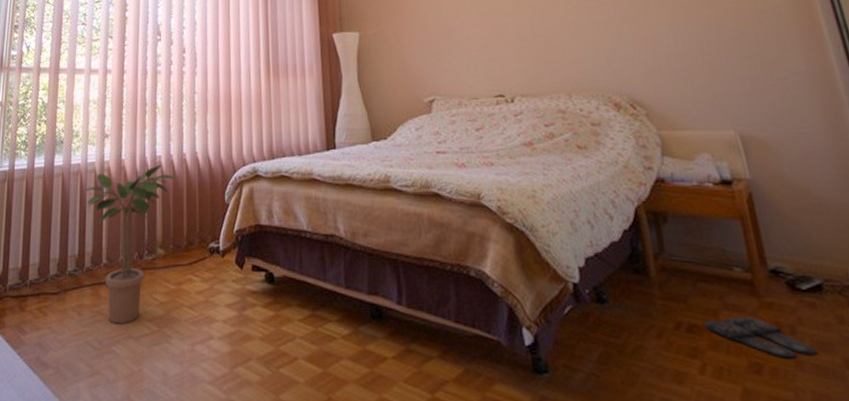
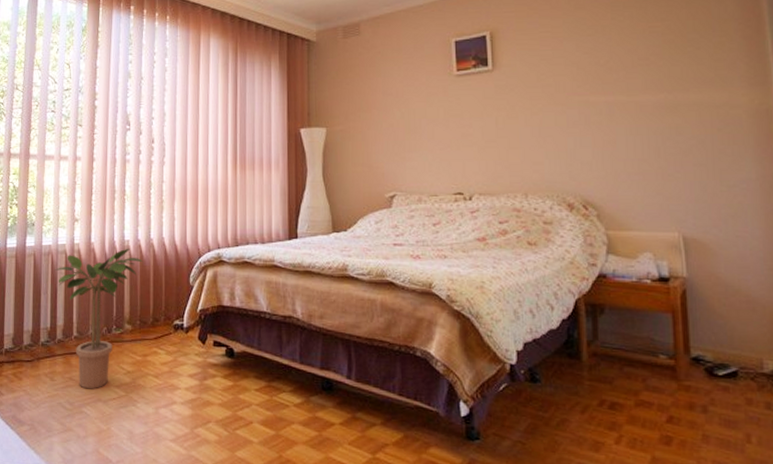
slippers: present [705,316,818,359] -> none [626,396,724,433]

